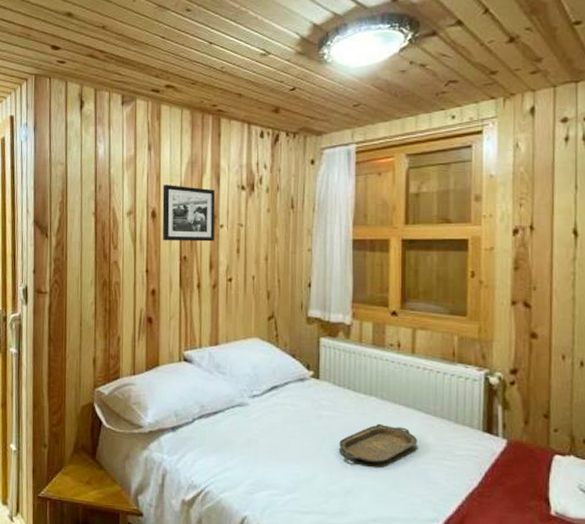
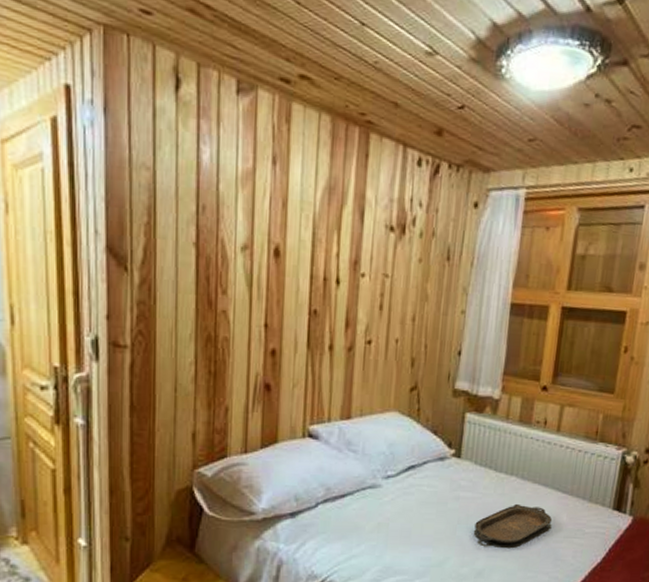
picture frame: present [162,185,216,242] -> none [287,214,357,294]

